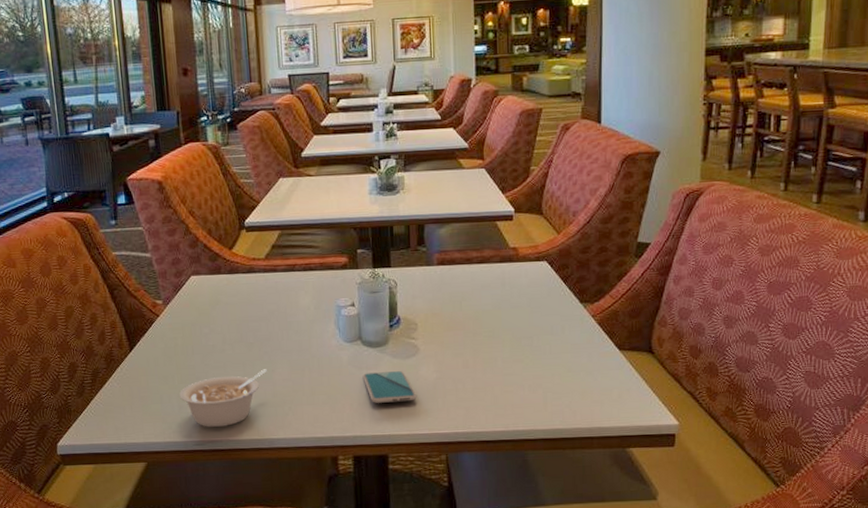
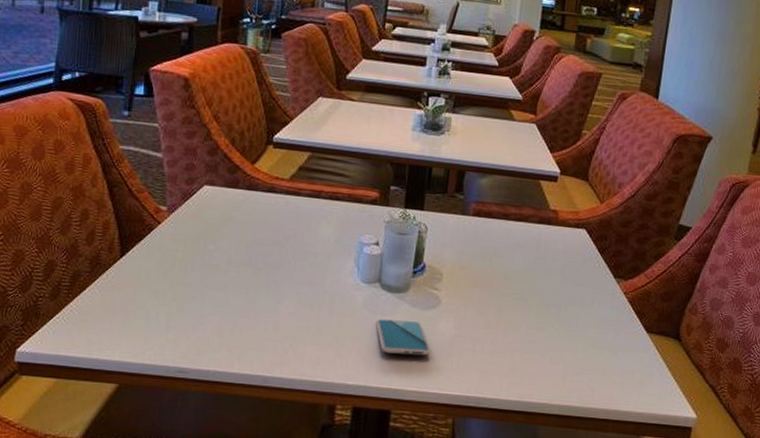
legume: present [179,369,267,427] -> none [169,298,272,356]

